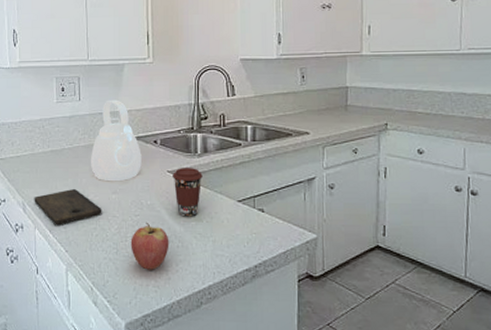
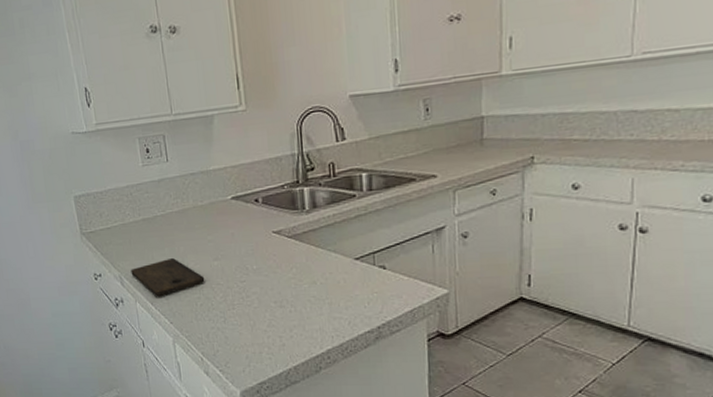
kettle: present [91,99,142,182] -> none [186,156,243,248]
fruit: present [130,222,169,270] -> none [238,287,281,337]
coffee cup: present [173,168,203,217] -> none [279,226,313,280]

